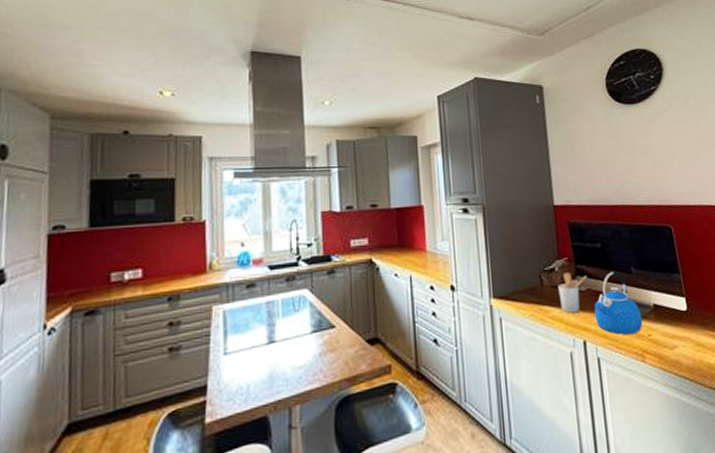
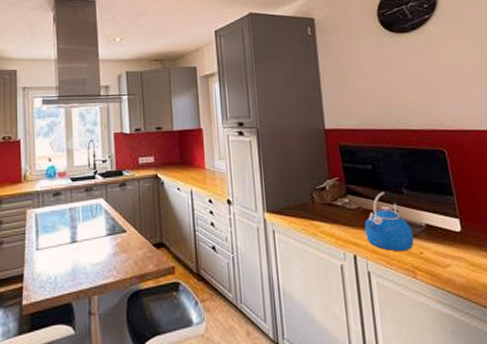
utensil holder: present [558,272,587,313] -> none [328,191,357,229]

